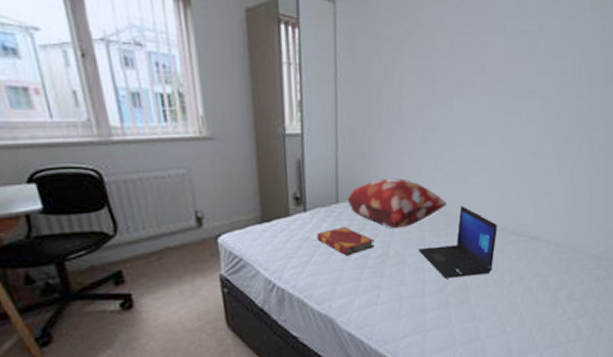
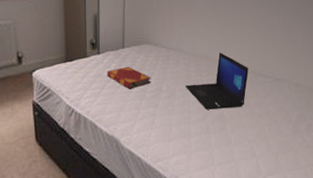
decorative pillow: present [346,177,447,229] -> none [130,29,208,69]

